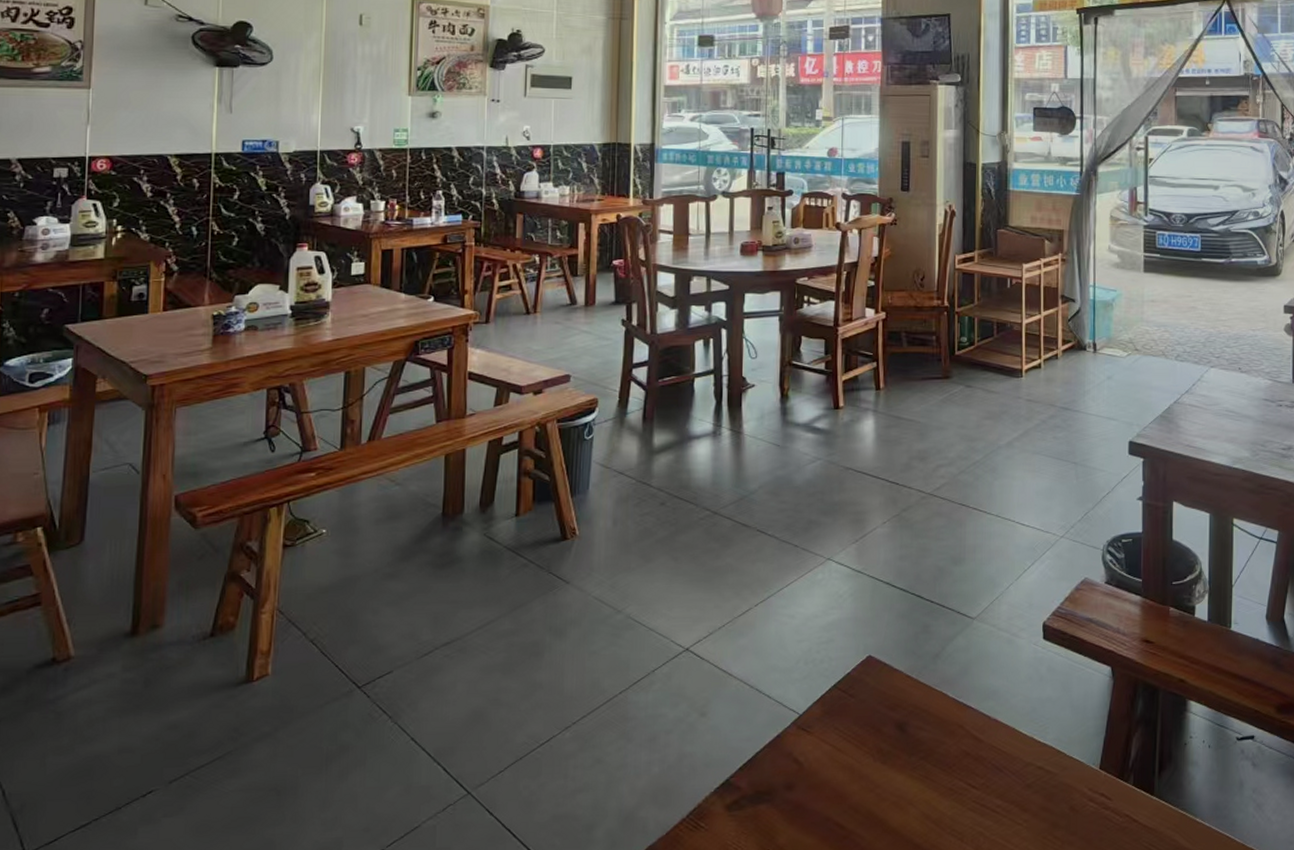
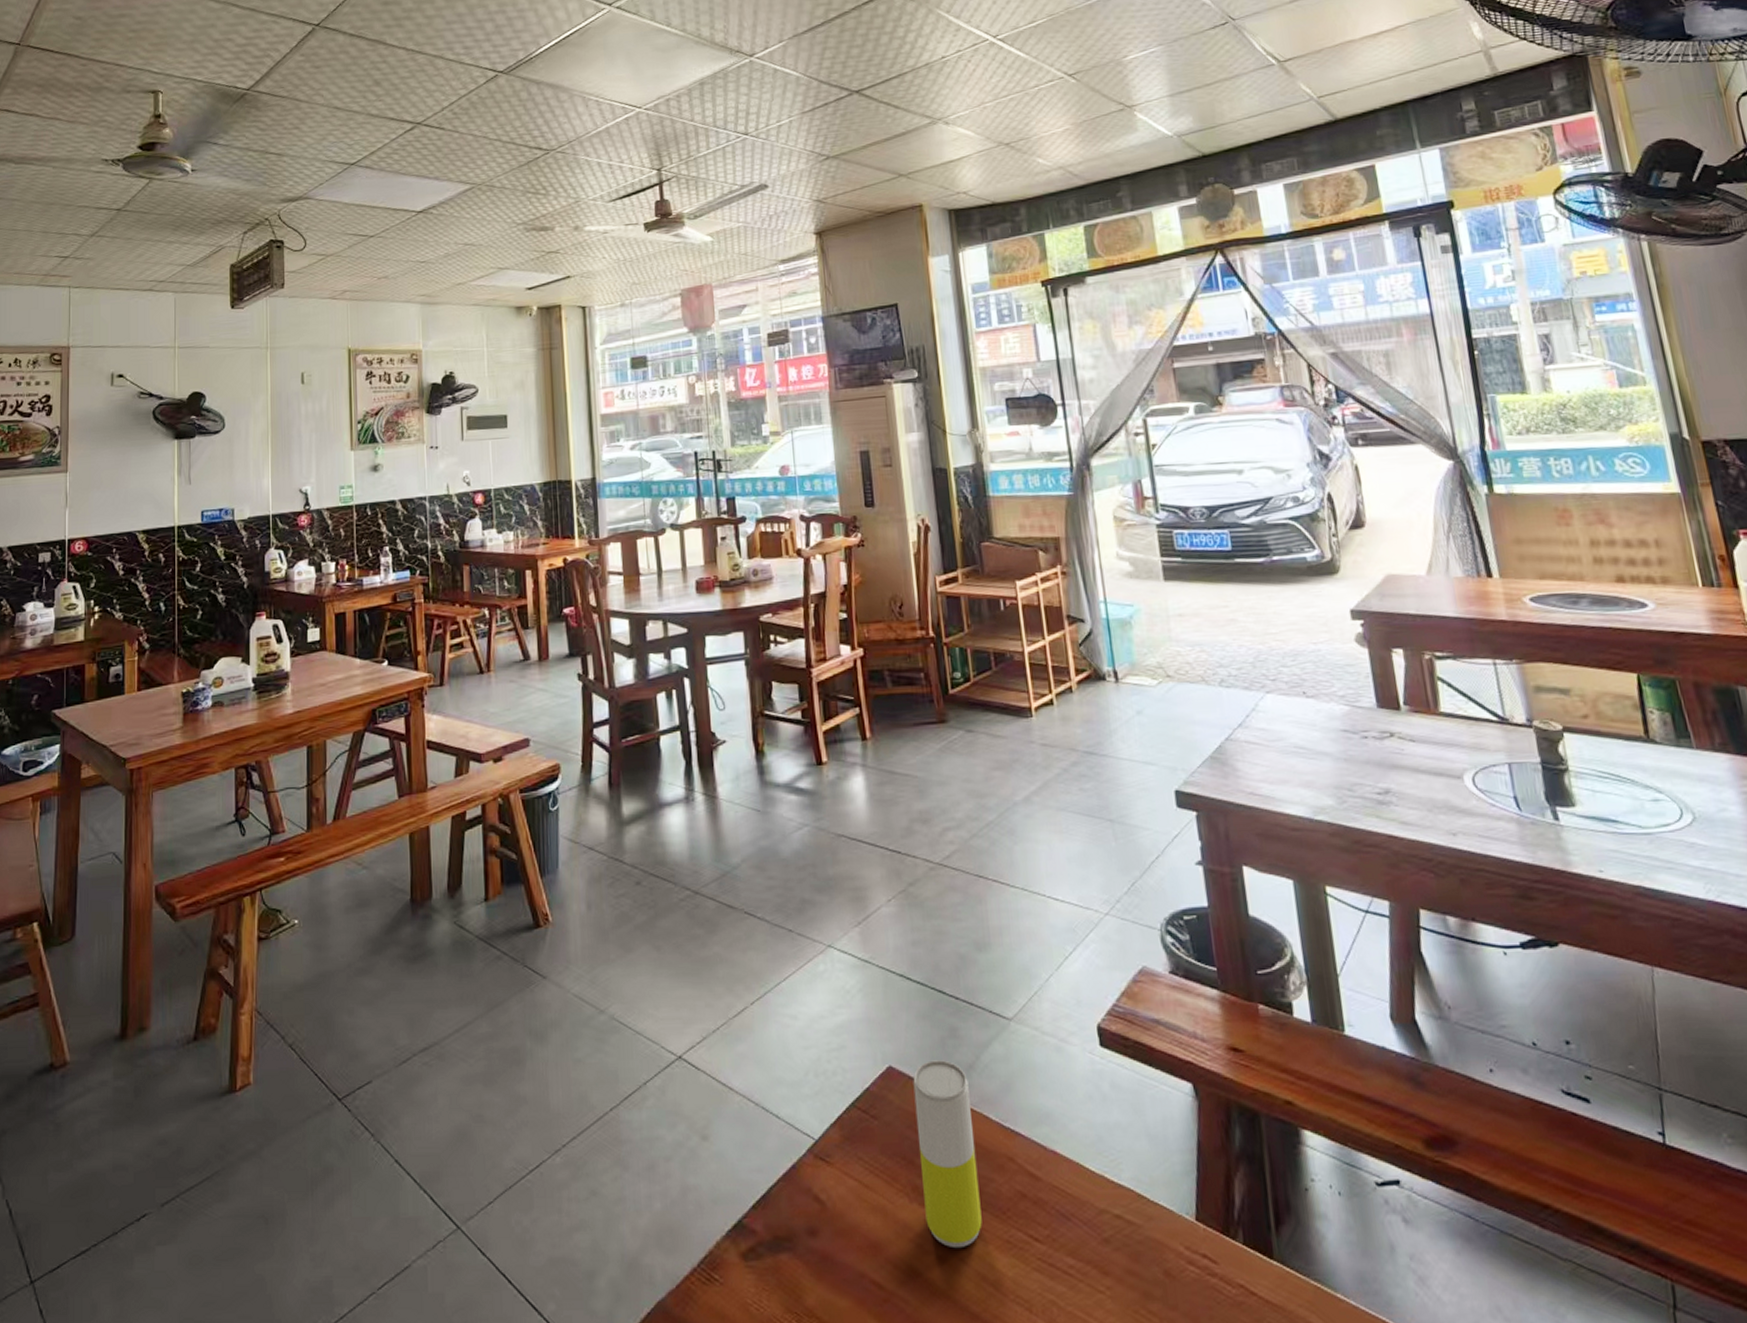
beverage can: none [886,650,933,796] -> present [913,1060,982,1249]

